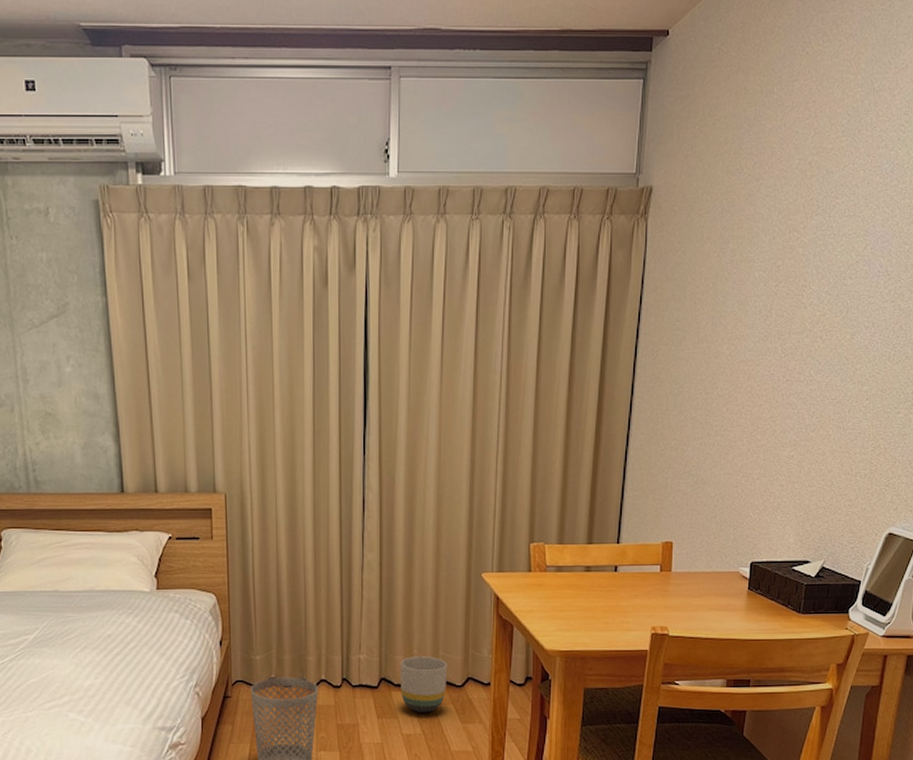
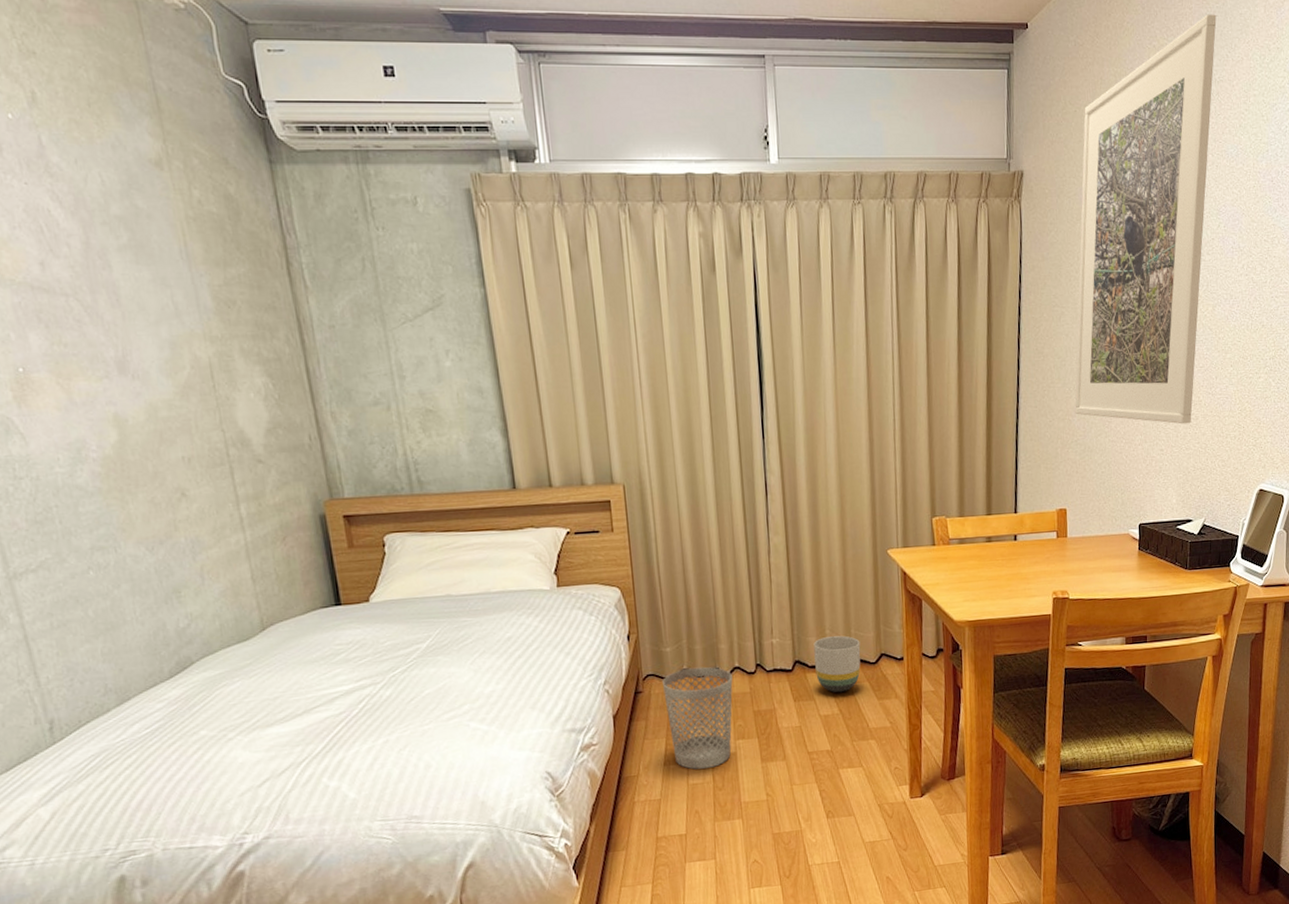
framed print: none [690,17,881,460] -> present [1075,14,1217,424]

